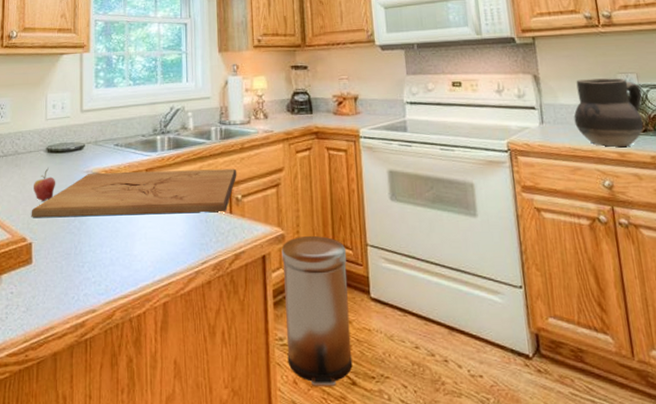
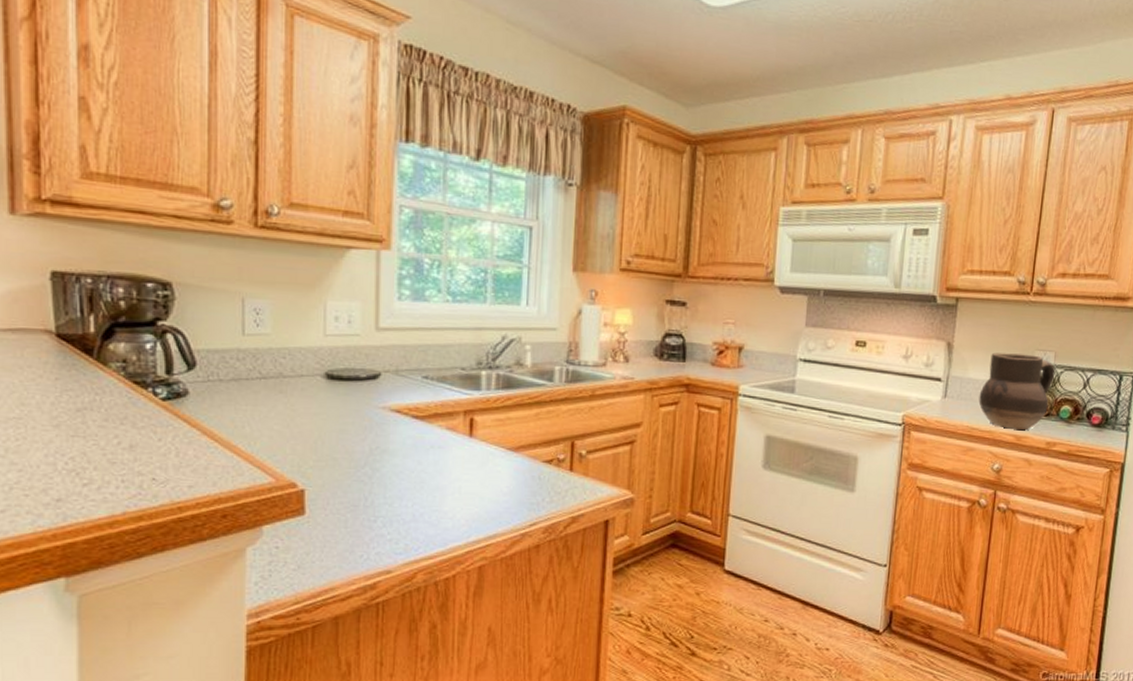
cutting board: present [31,168,237,217] -> none [303,411,583,469]
fruit: present [34,167,56,201] -> none [307,397,339,440]
pedal bin: present [281,235,353,387] -> none [622,501,705,657]

